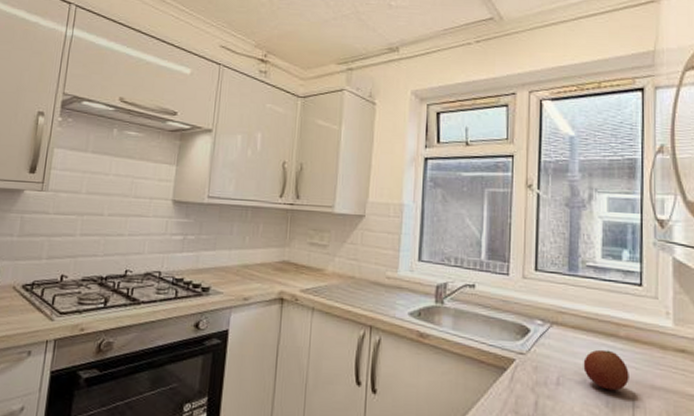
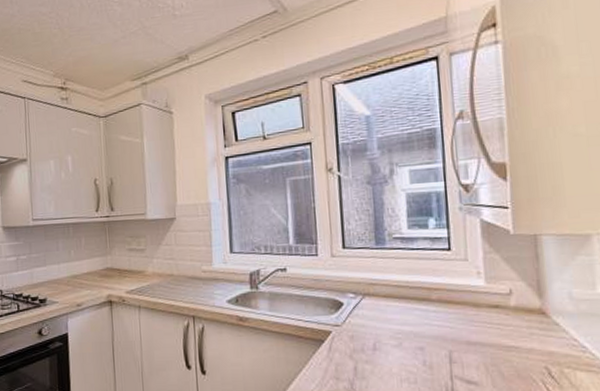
fruit: present [583,349,629,391] -> none [397,313,445,350]

